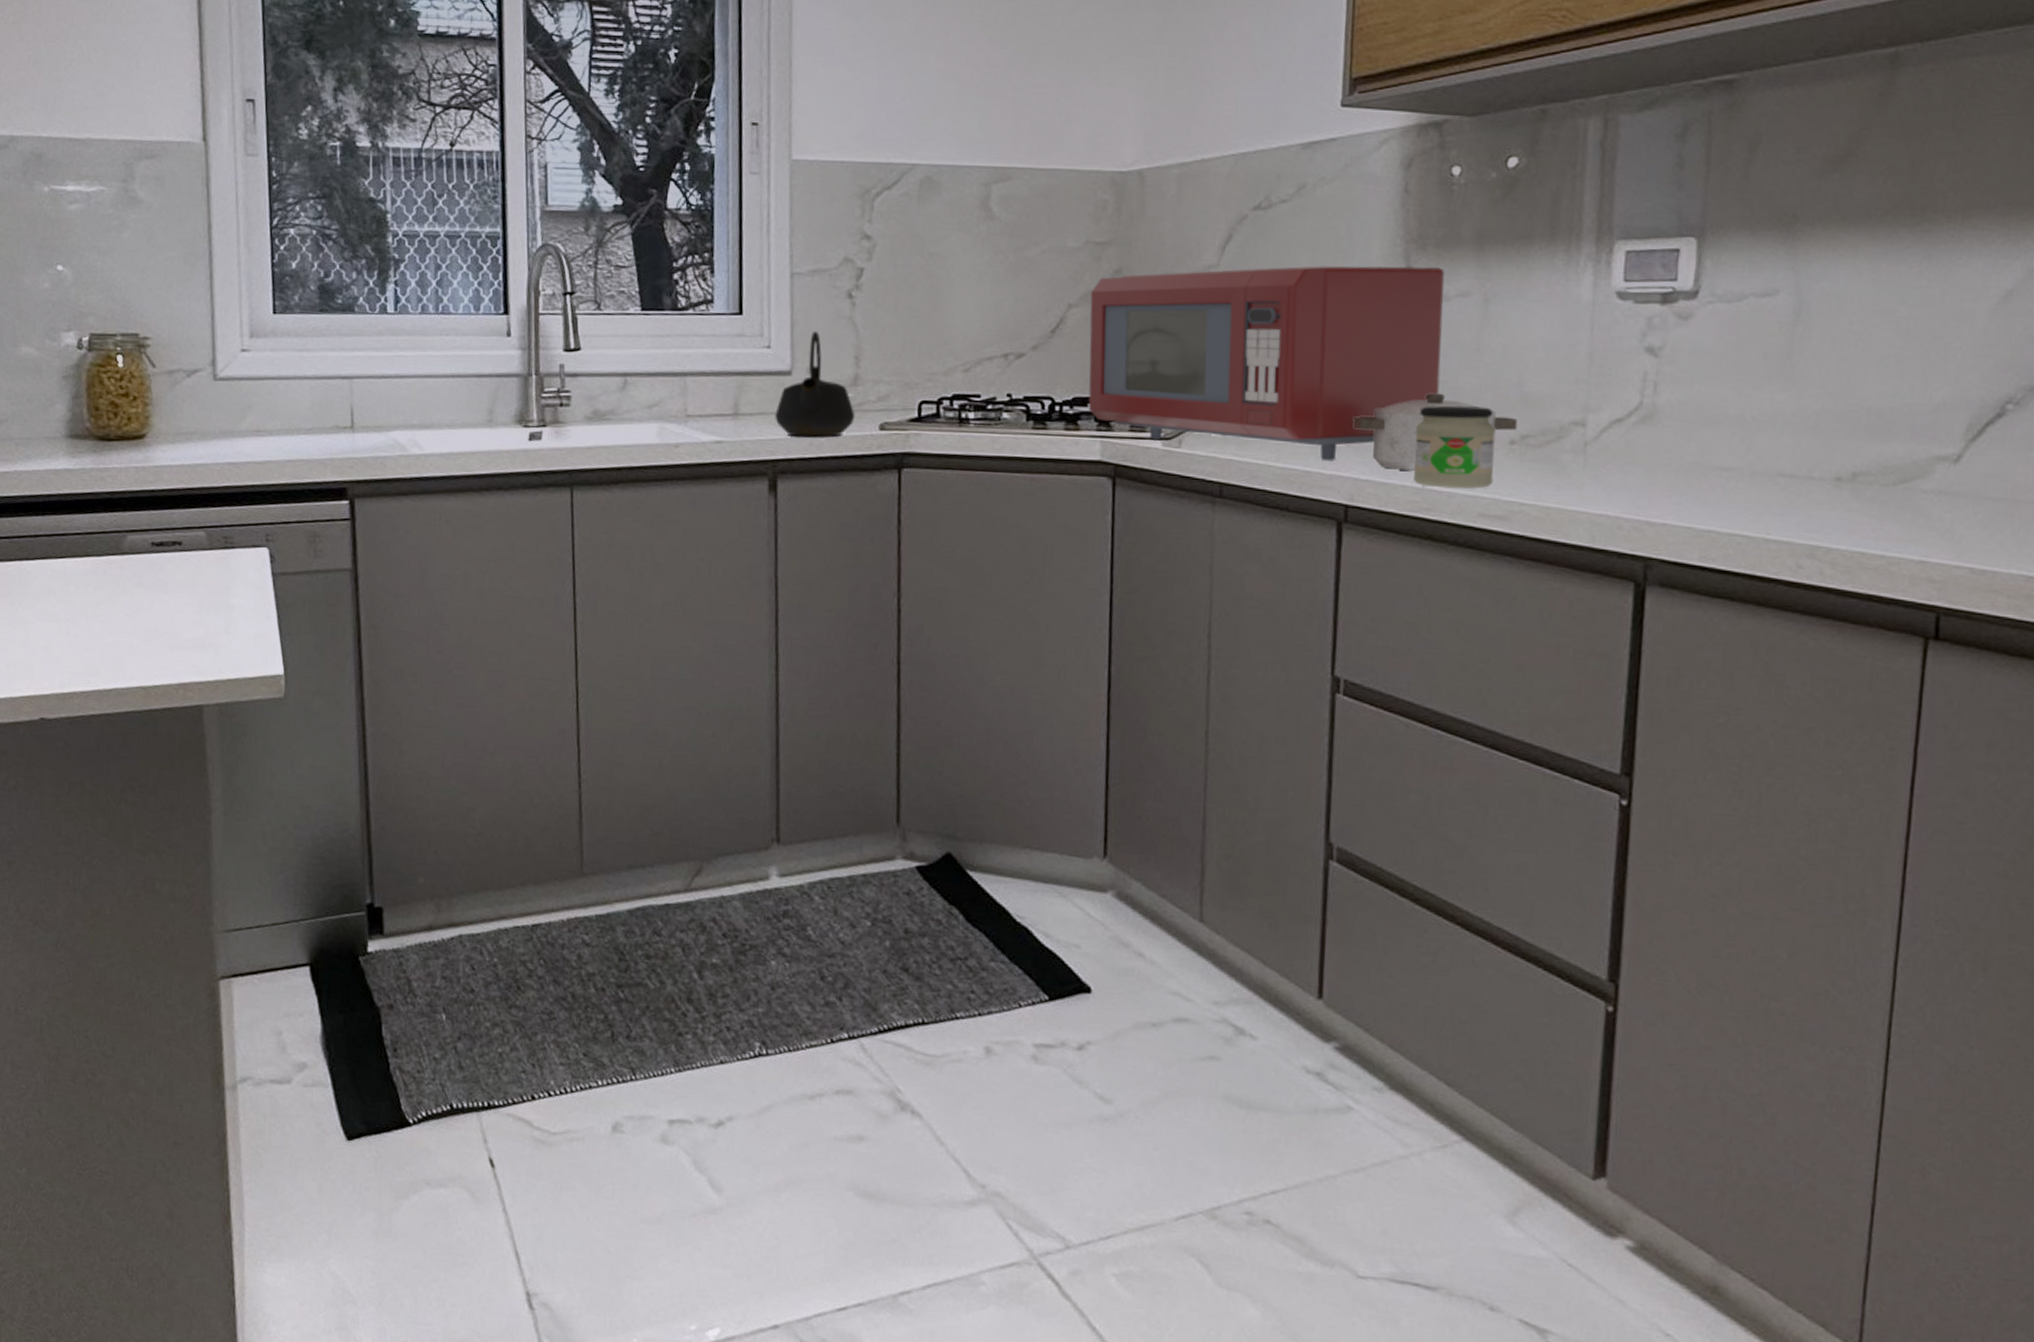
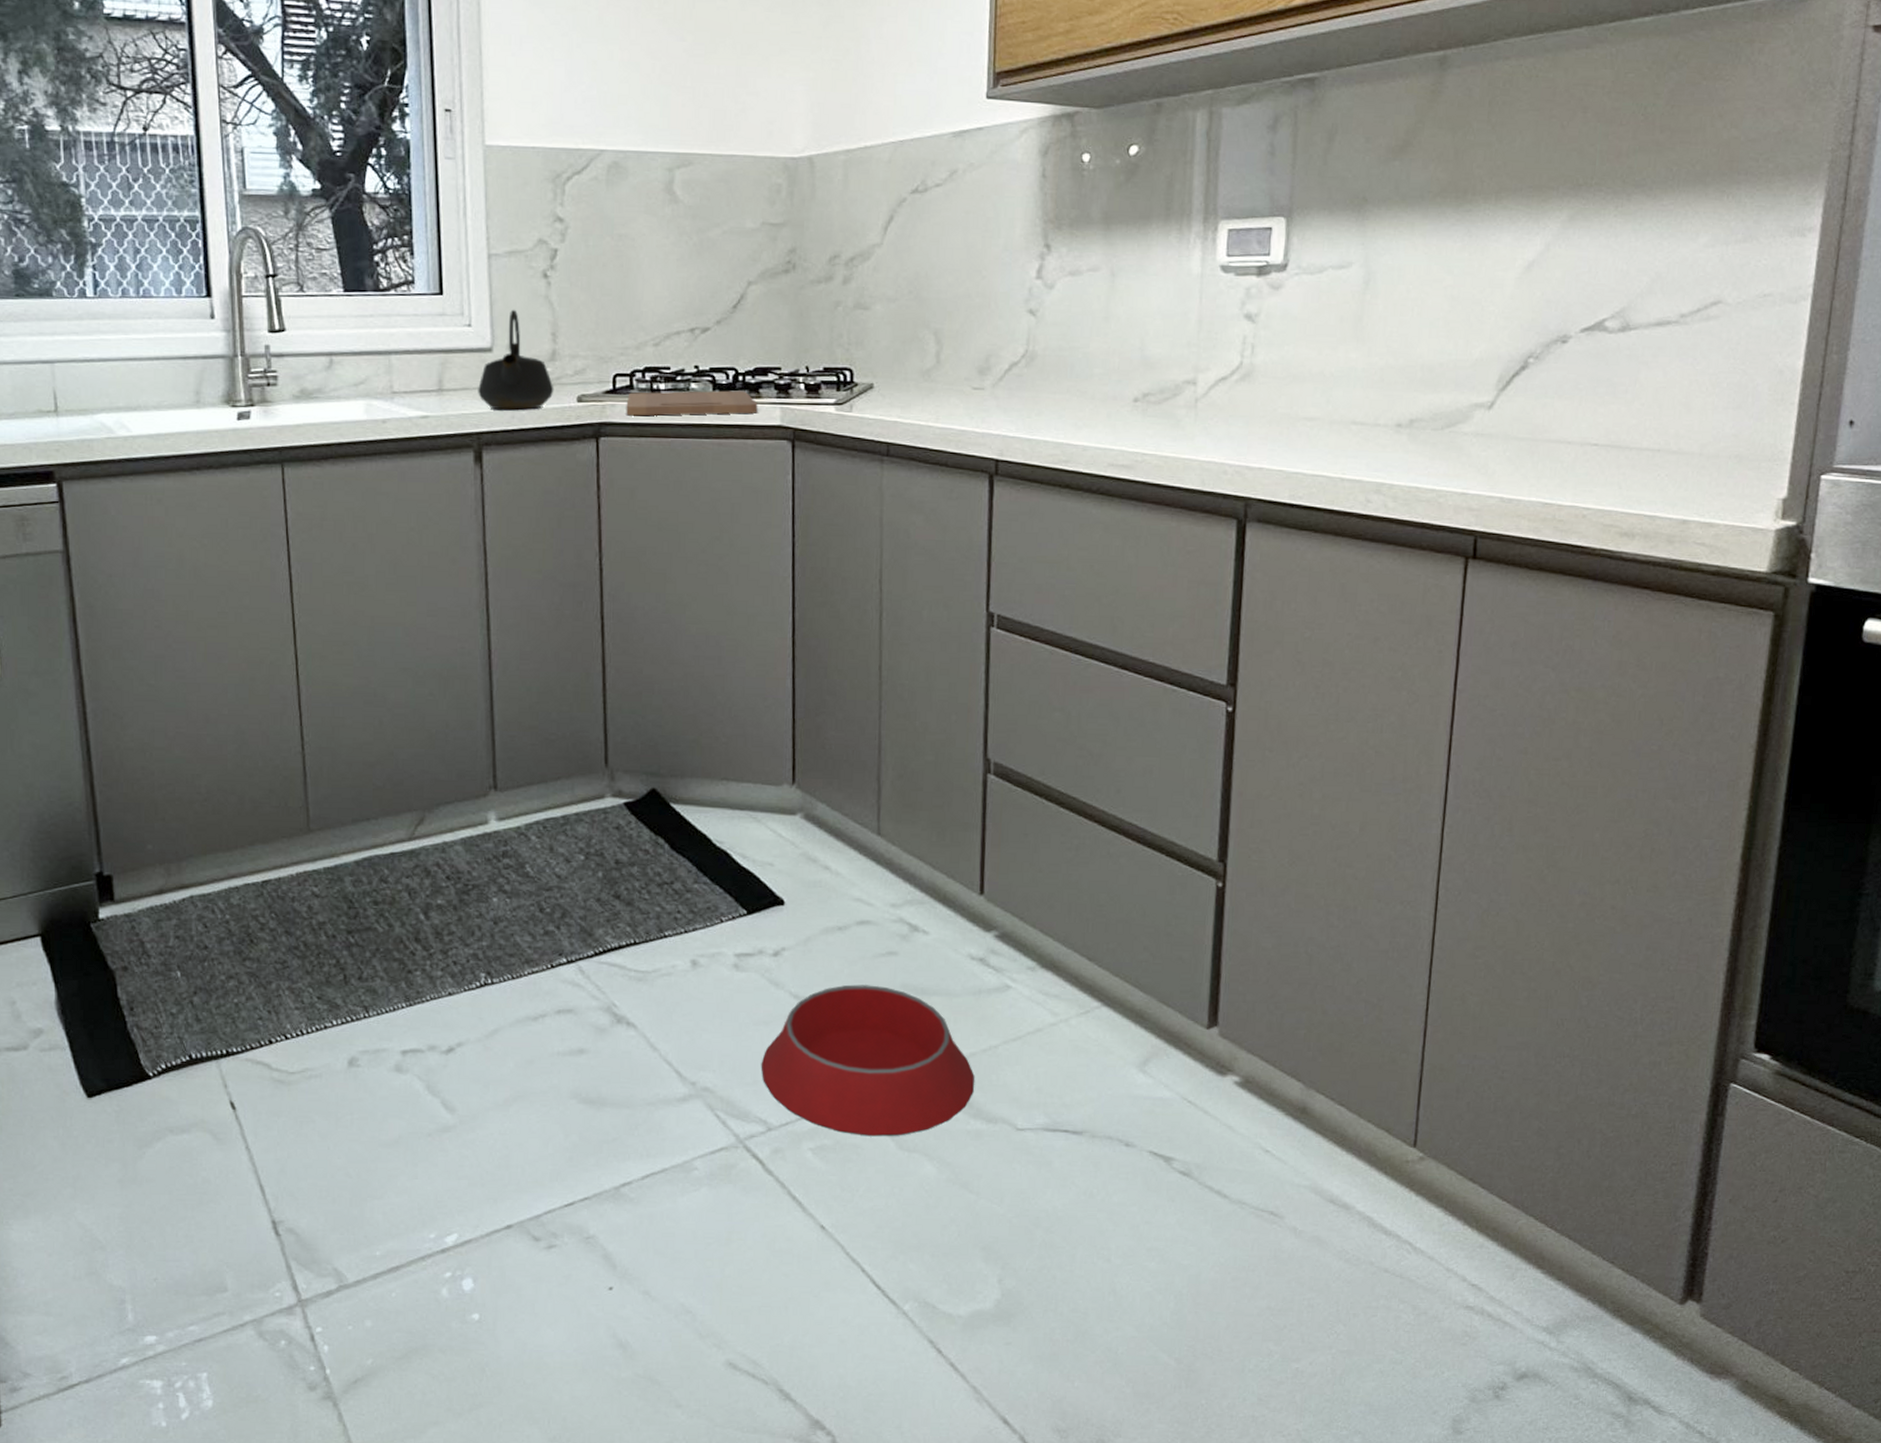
cutting board: none [931,421,1076,448] -> present [626,390,758,416]
pet bowl: none [1060,1090,1308,1269] -> present [761,984,974,1136]
microwave: present [1088,266,1445,460] -> none [768,244,1077,420]
cooking pot: present [1353,392,1518,471] -> none [1001,357,1141,427]
jar: present [1413,405,1496,490] -> none [1053,368,1122,443]

